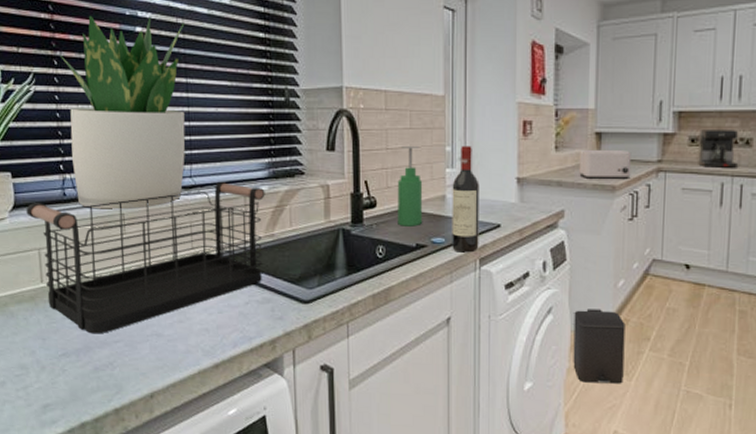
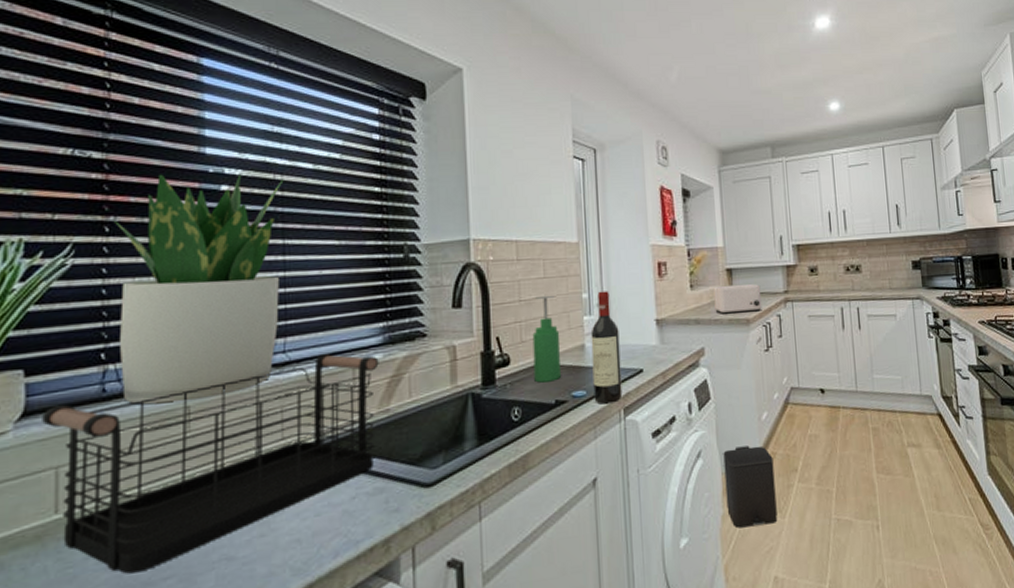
coffee maker: present [698,130,738,168] -> none [817,258,852,295]

